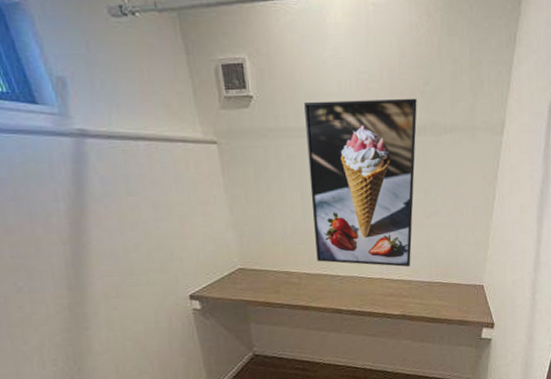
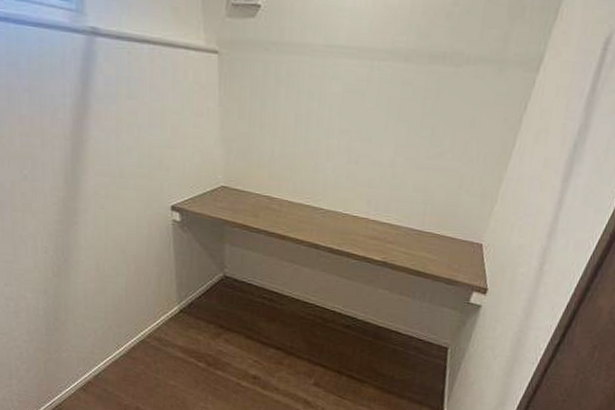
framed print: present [304,98,417,267] -> none [301,15,441,211]

